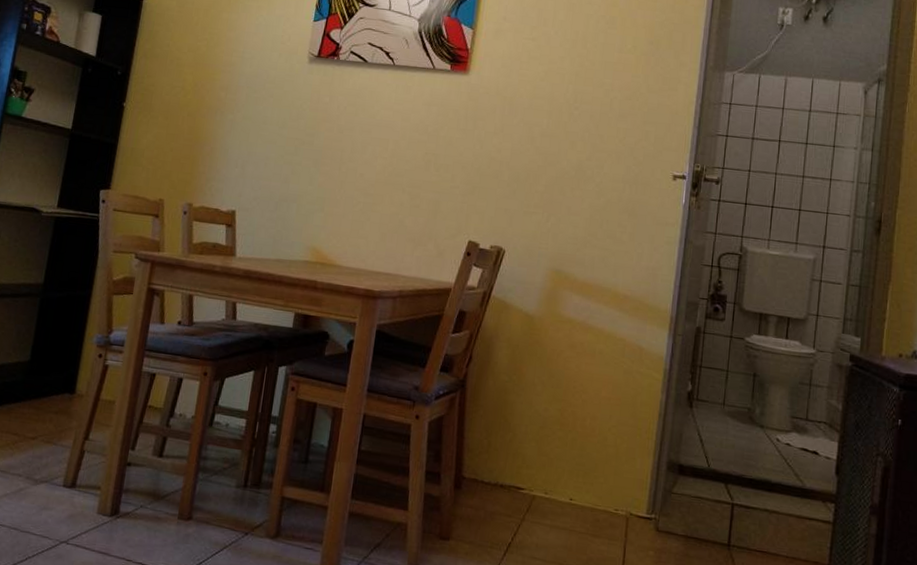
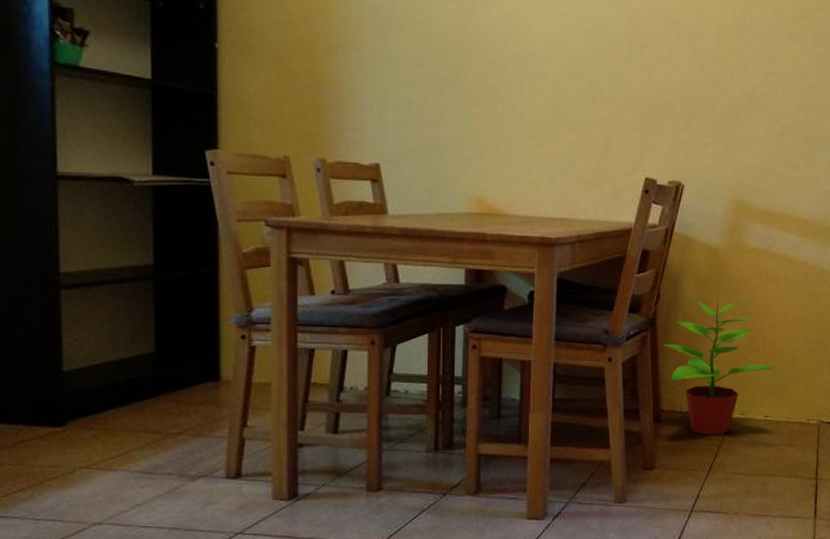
potted plant: none [470,363,583,513] -> present [662,295,774,436]

